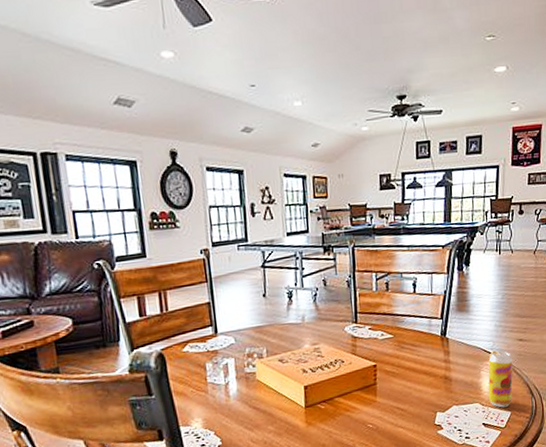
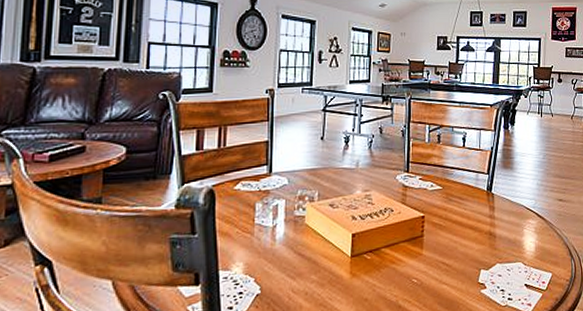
beverage can: present [488,350,513,408] -> none [530,208,554,269]

